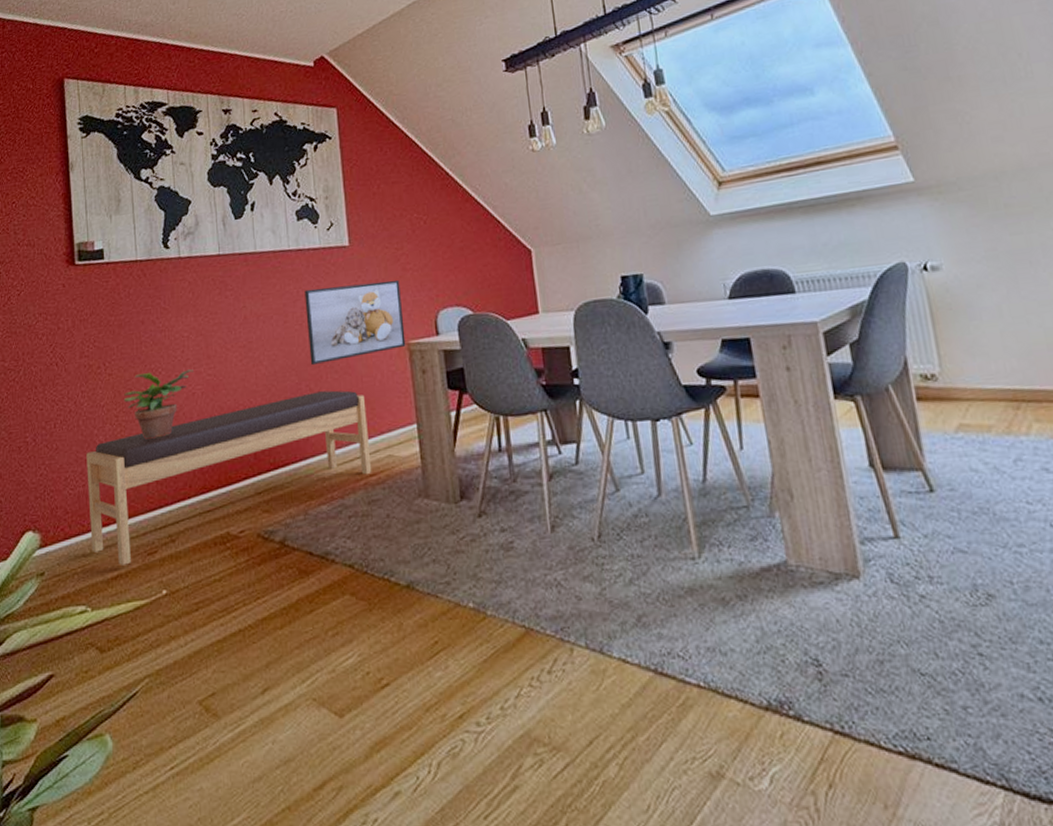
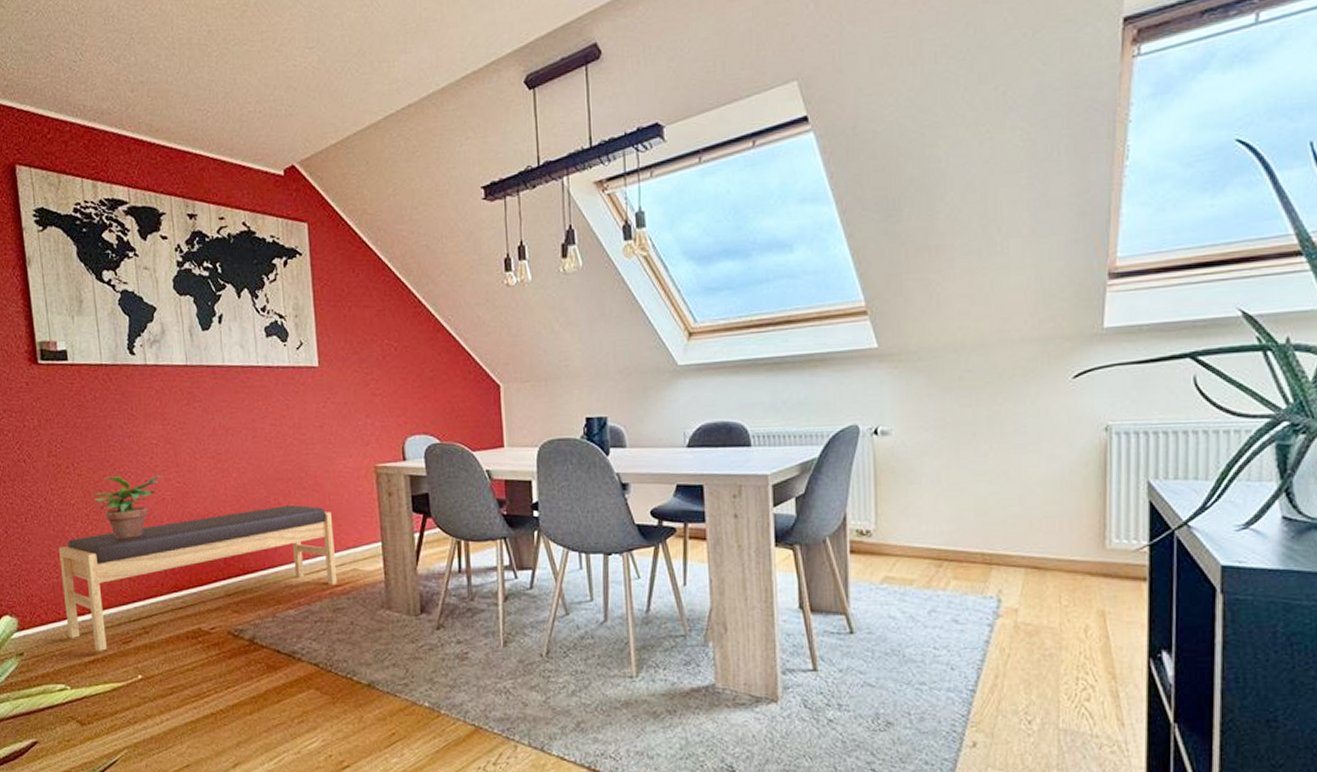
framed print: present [304,280,406,366] -> none [273,404,373,481]

